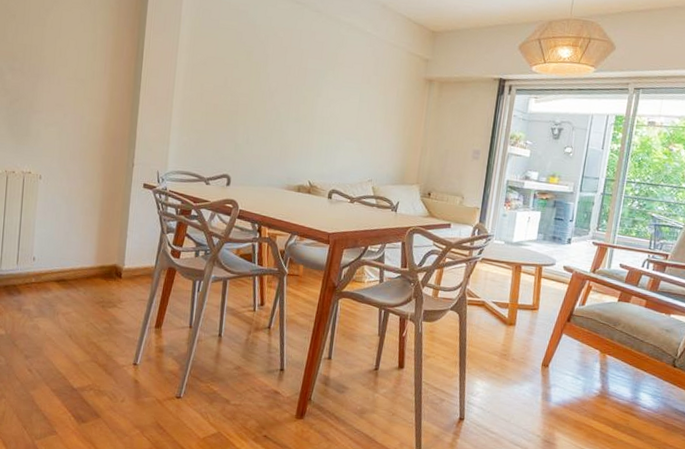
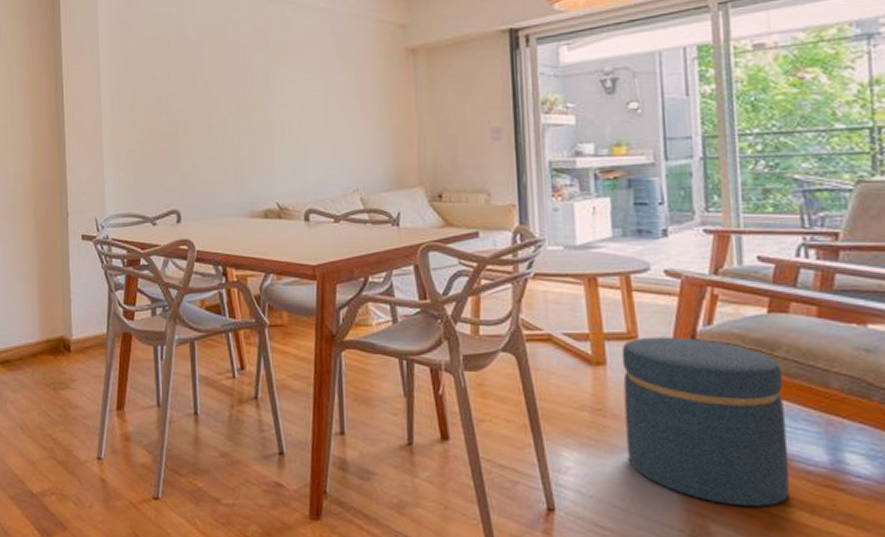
ottoman: none [516,309,618,423] -> present [621,337,790,507]

